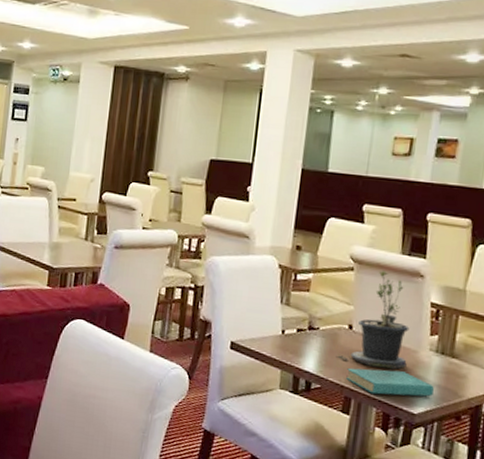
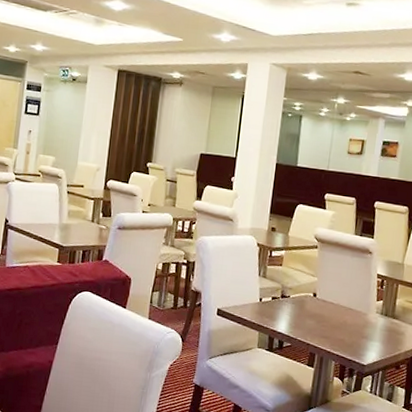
potted plant: present [336,270,410,370] -> none [303,248,361,330]
book: present [346,367,434,397] -> none [311,328,379,351]

